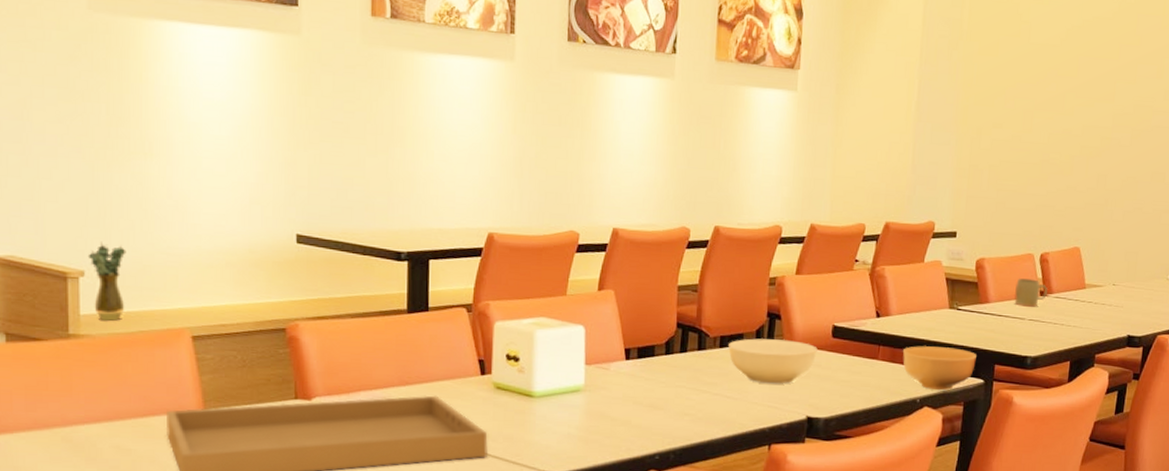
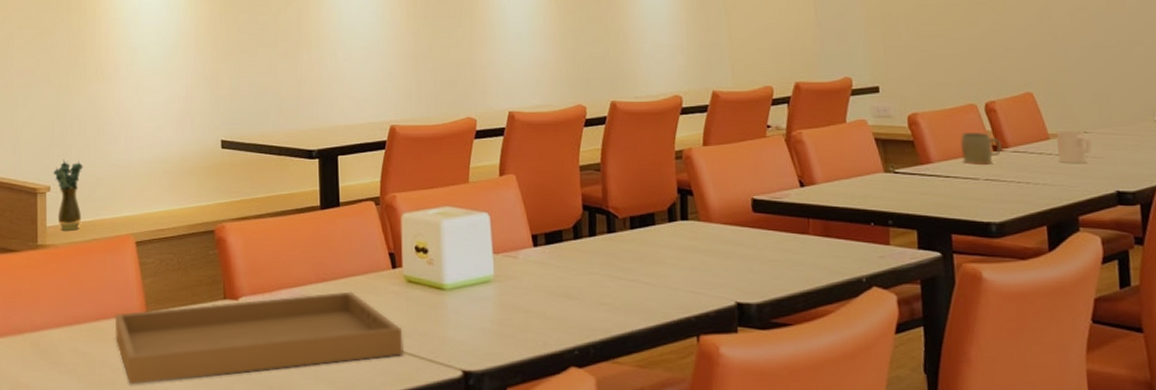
bowl: present [727,338,818,384] -> none [638,217,738,267]
bowl: present [902,346,977,390] -> none [836,217,927,266]
cup: none [1089,282,1117,311] -> present [1056,130,1093,164]

